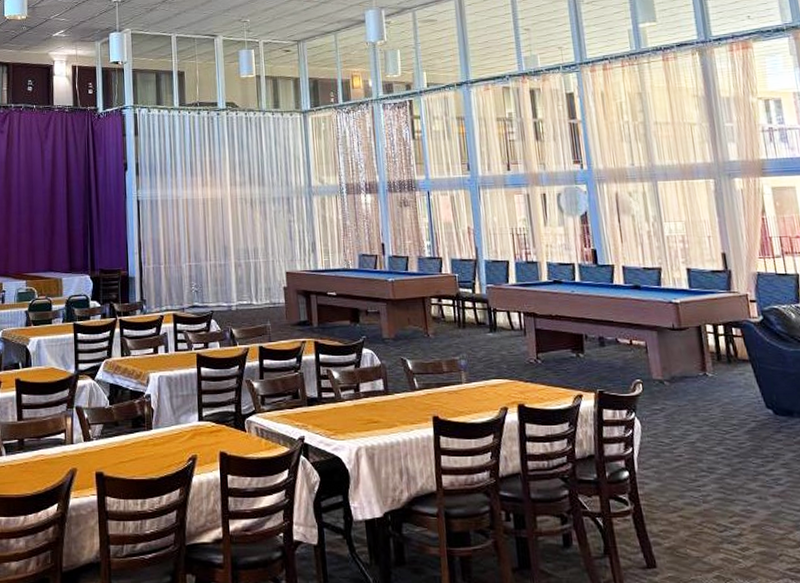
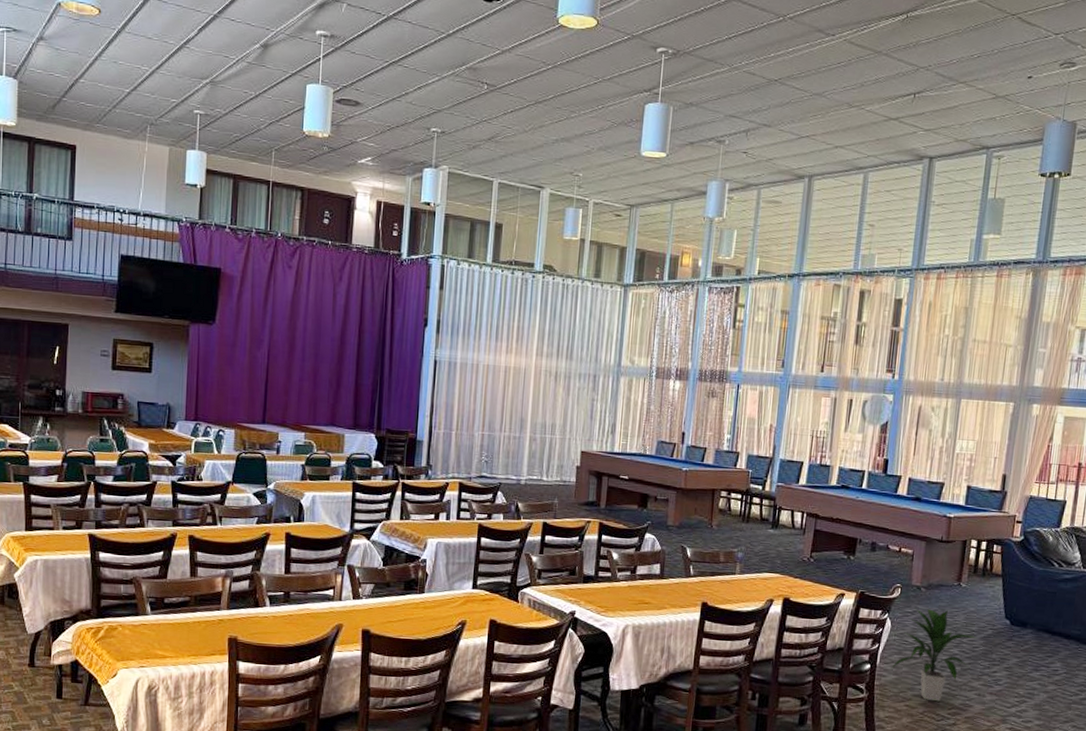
indoor plant: none [652,404,741,509] -> present [891,608,977,702]

